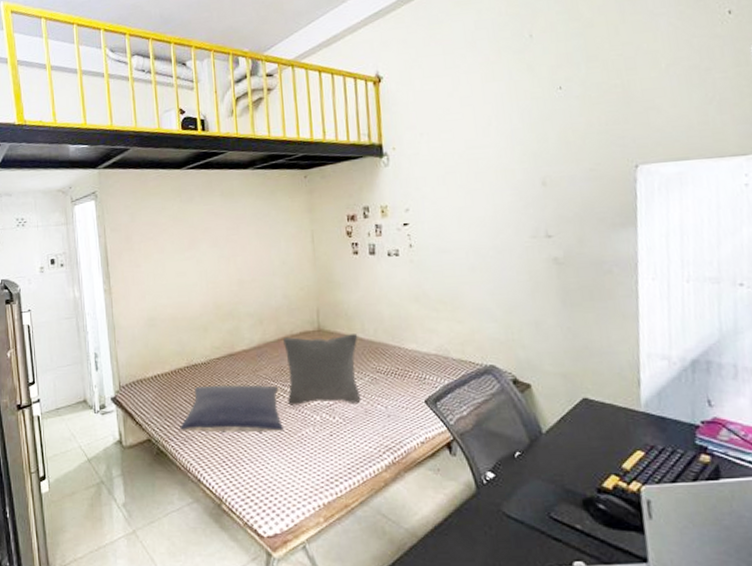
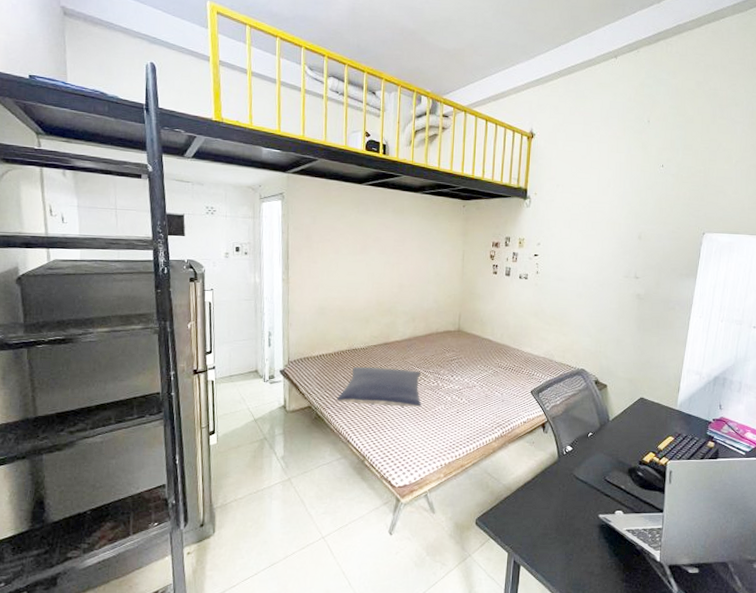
pillow: present [283,334,361,406] -> none [427,334,488,389]

